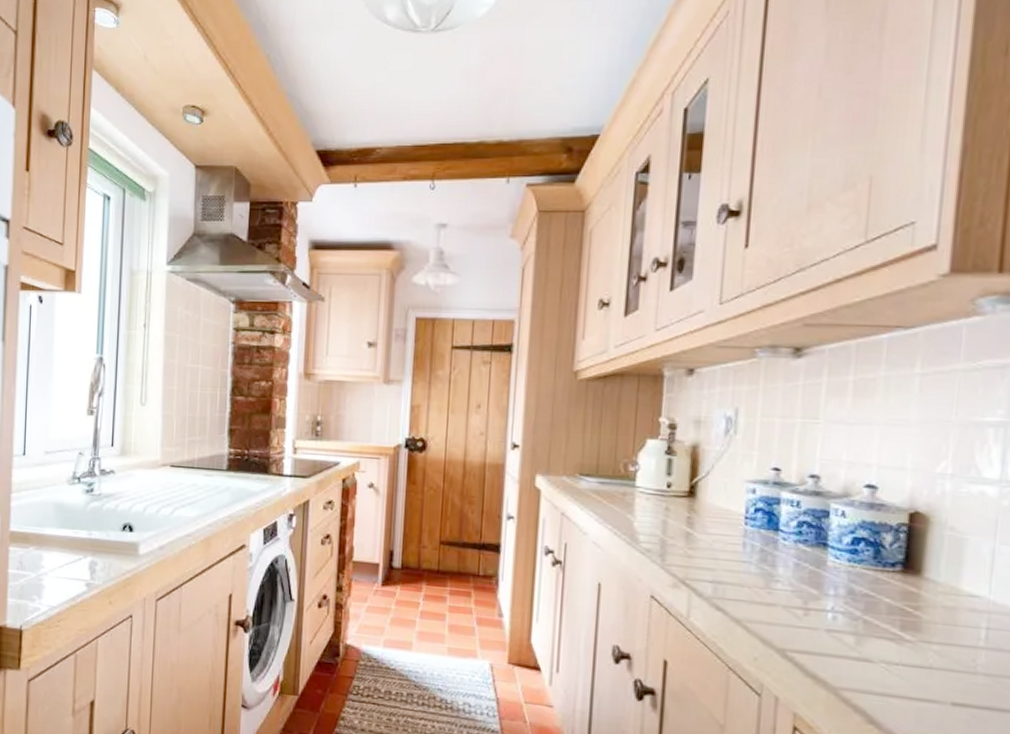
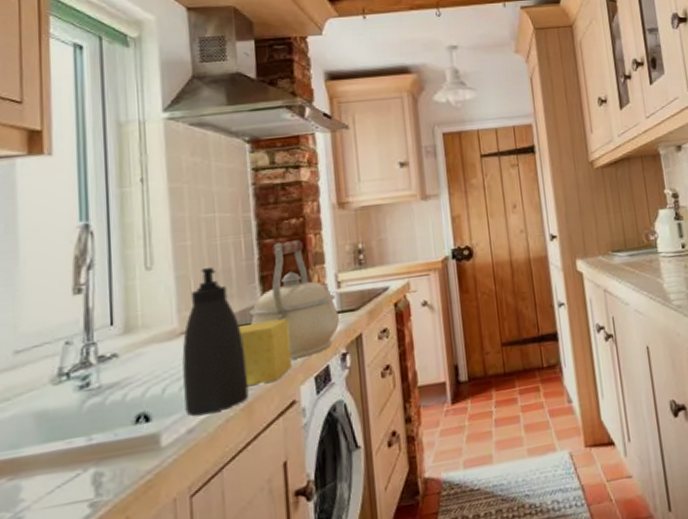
soap dispenser: none [159,412,210,538] -> present [182,266,249,416]
sponge: none [206,468,248,524] -> present [238,318,292,385]
kettle: none [217,401,291,509] -> present [250,240,339,359]

